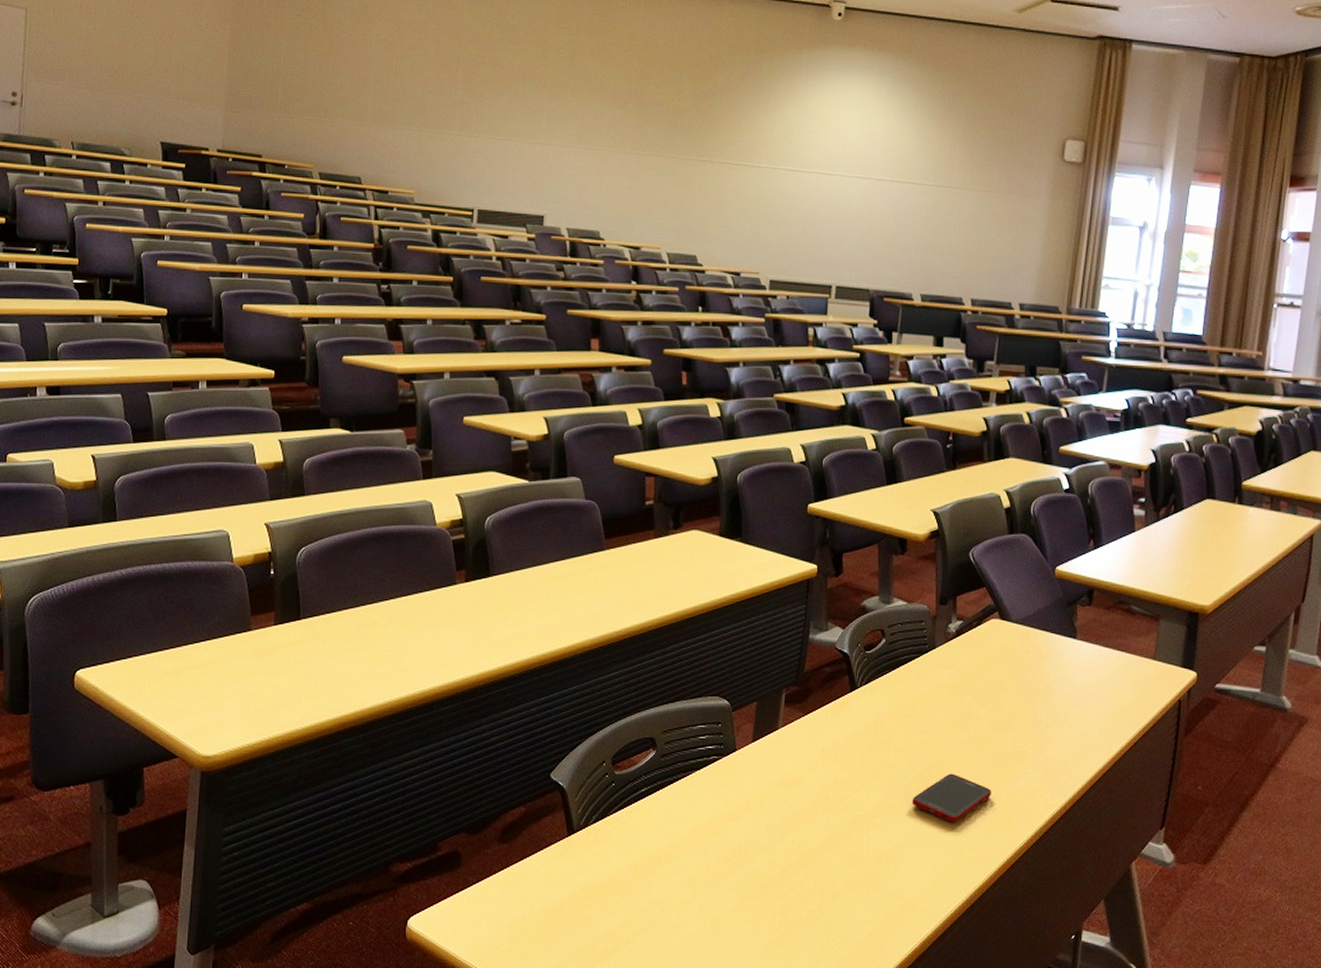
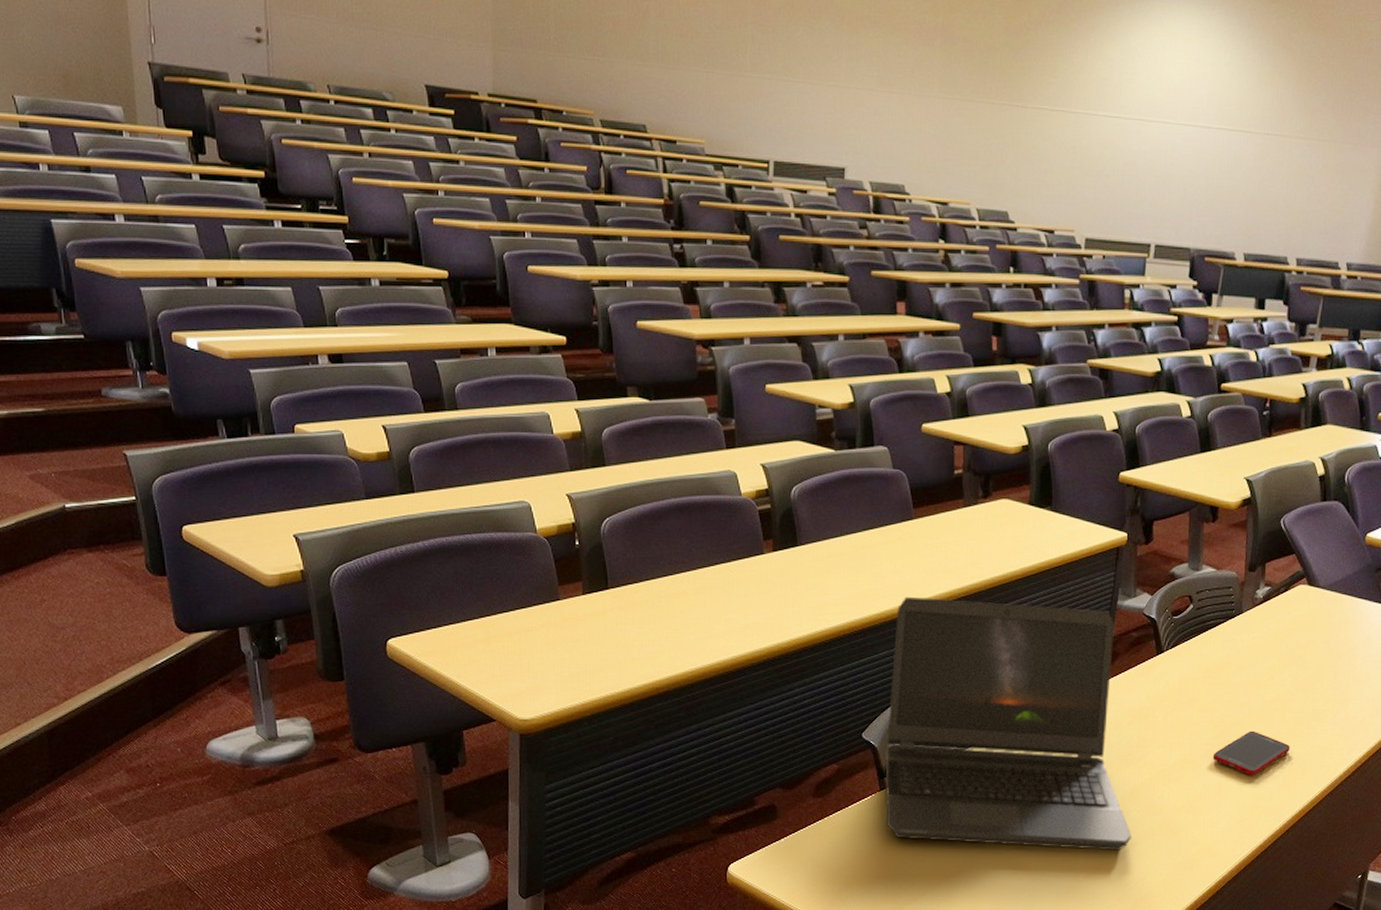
laptop computer: none [573,629,830,905] -> present [885,596,1131,851]

